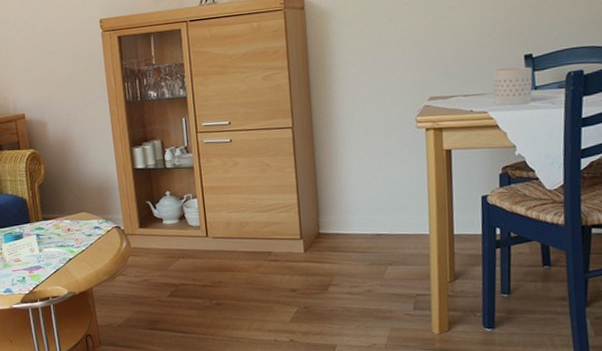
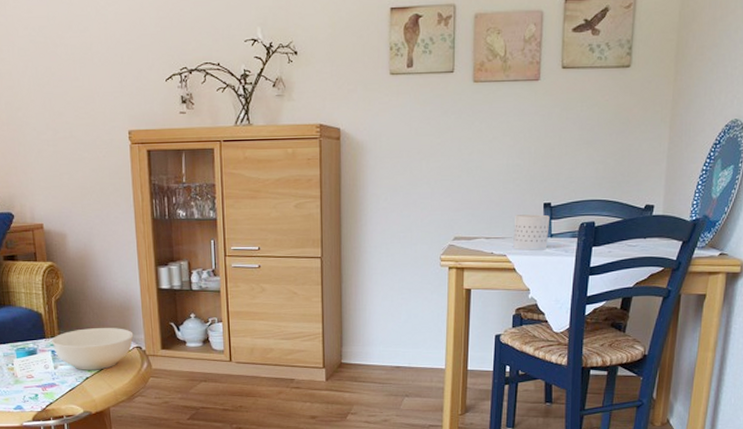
bowl: none [35,209,112,252] -> present [51,328,134,370]

